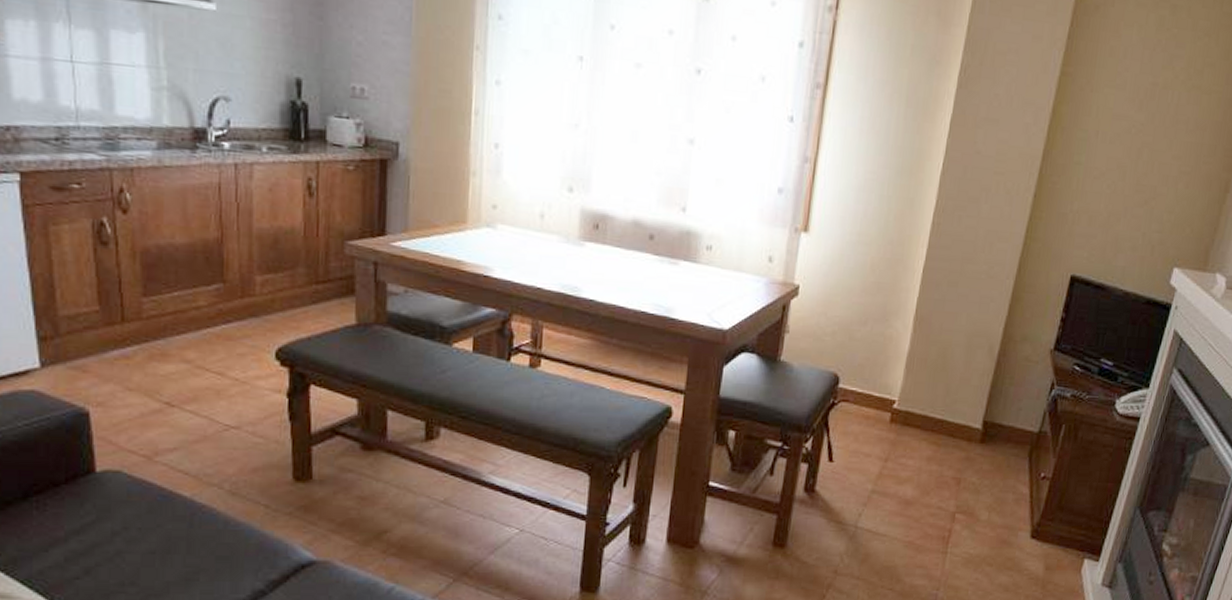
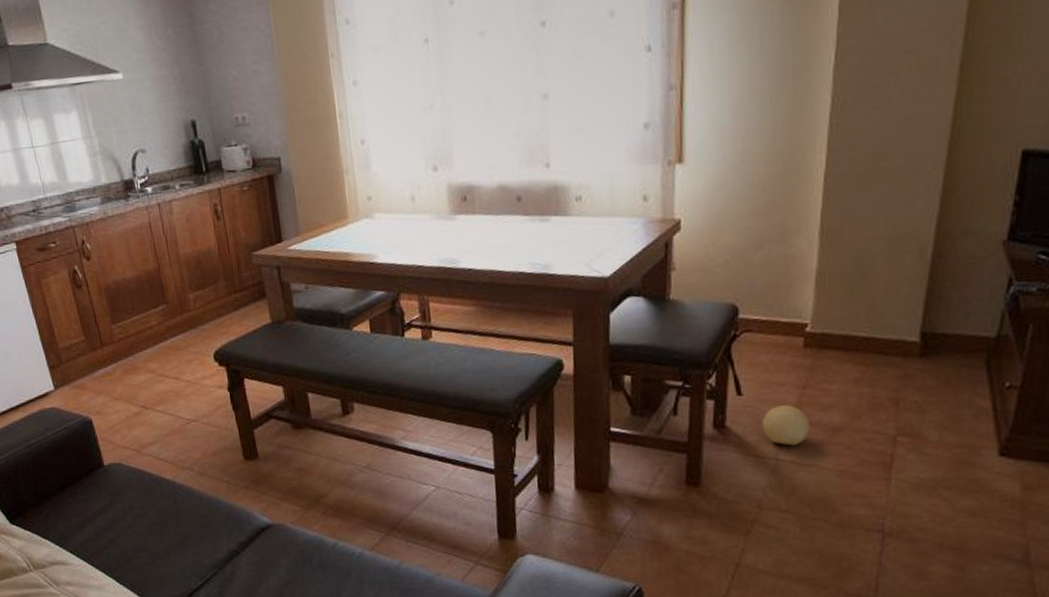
decorative ball: none [846,475,888,515] -> present [762,405,811,446]

